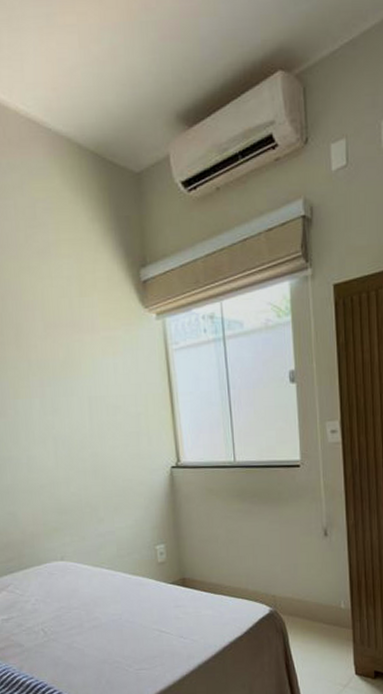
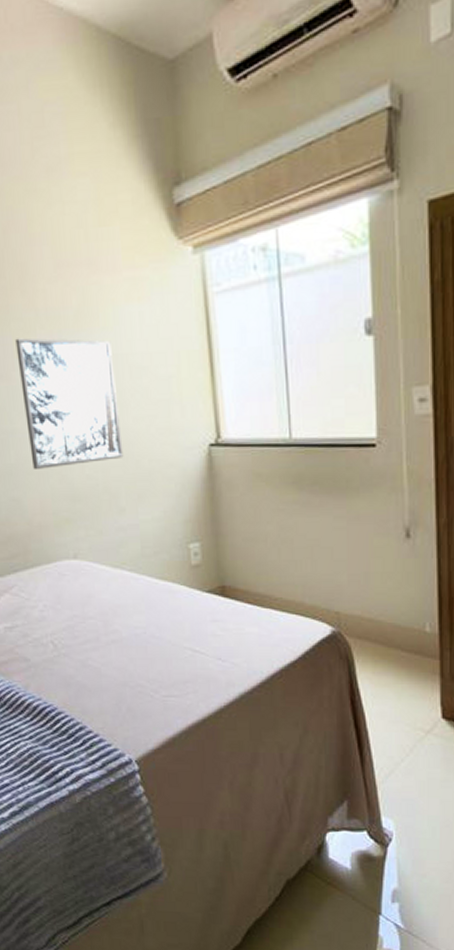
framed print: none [12,383,102,488] -> present [15,338,124,469]

